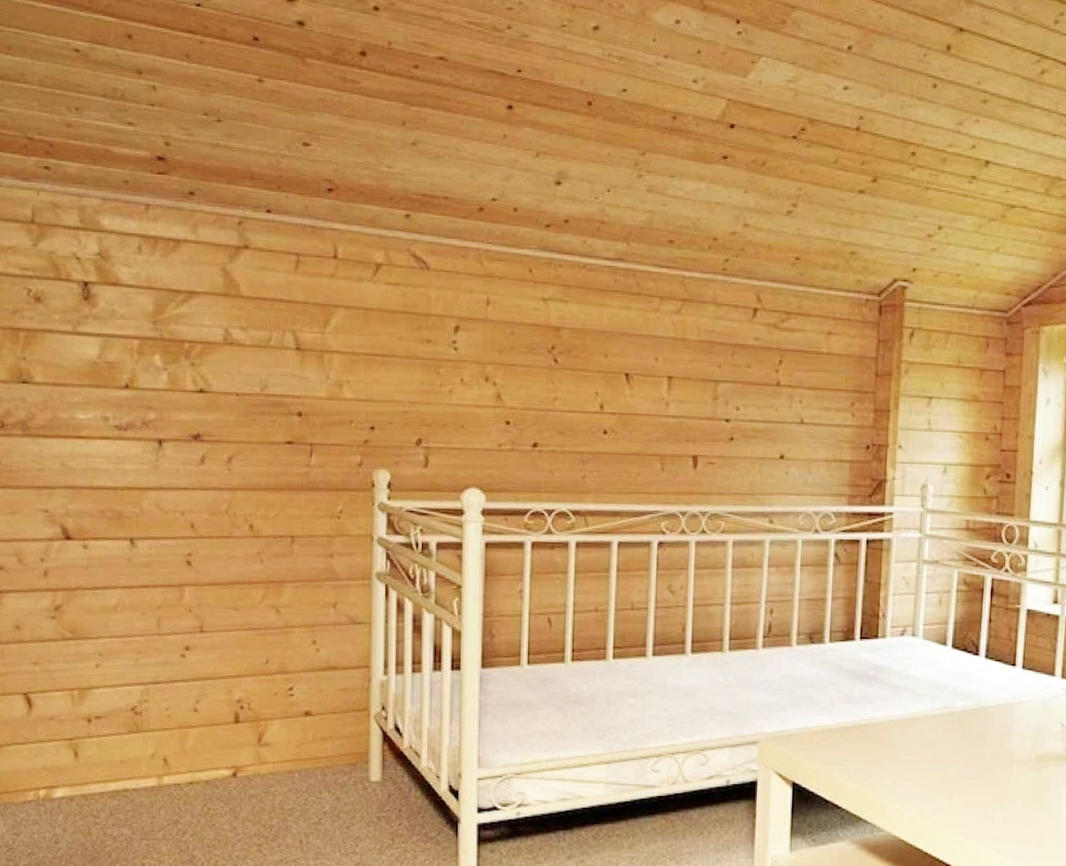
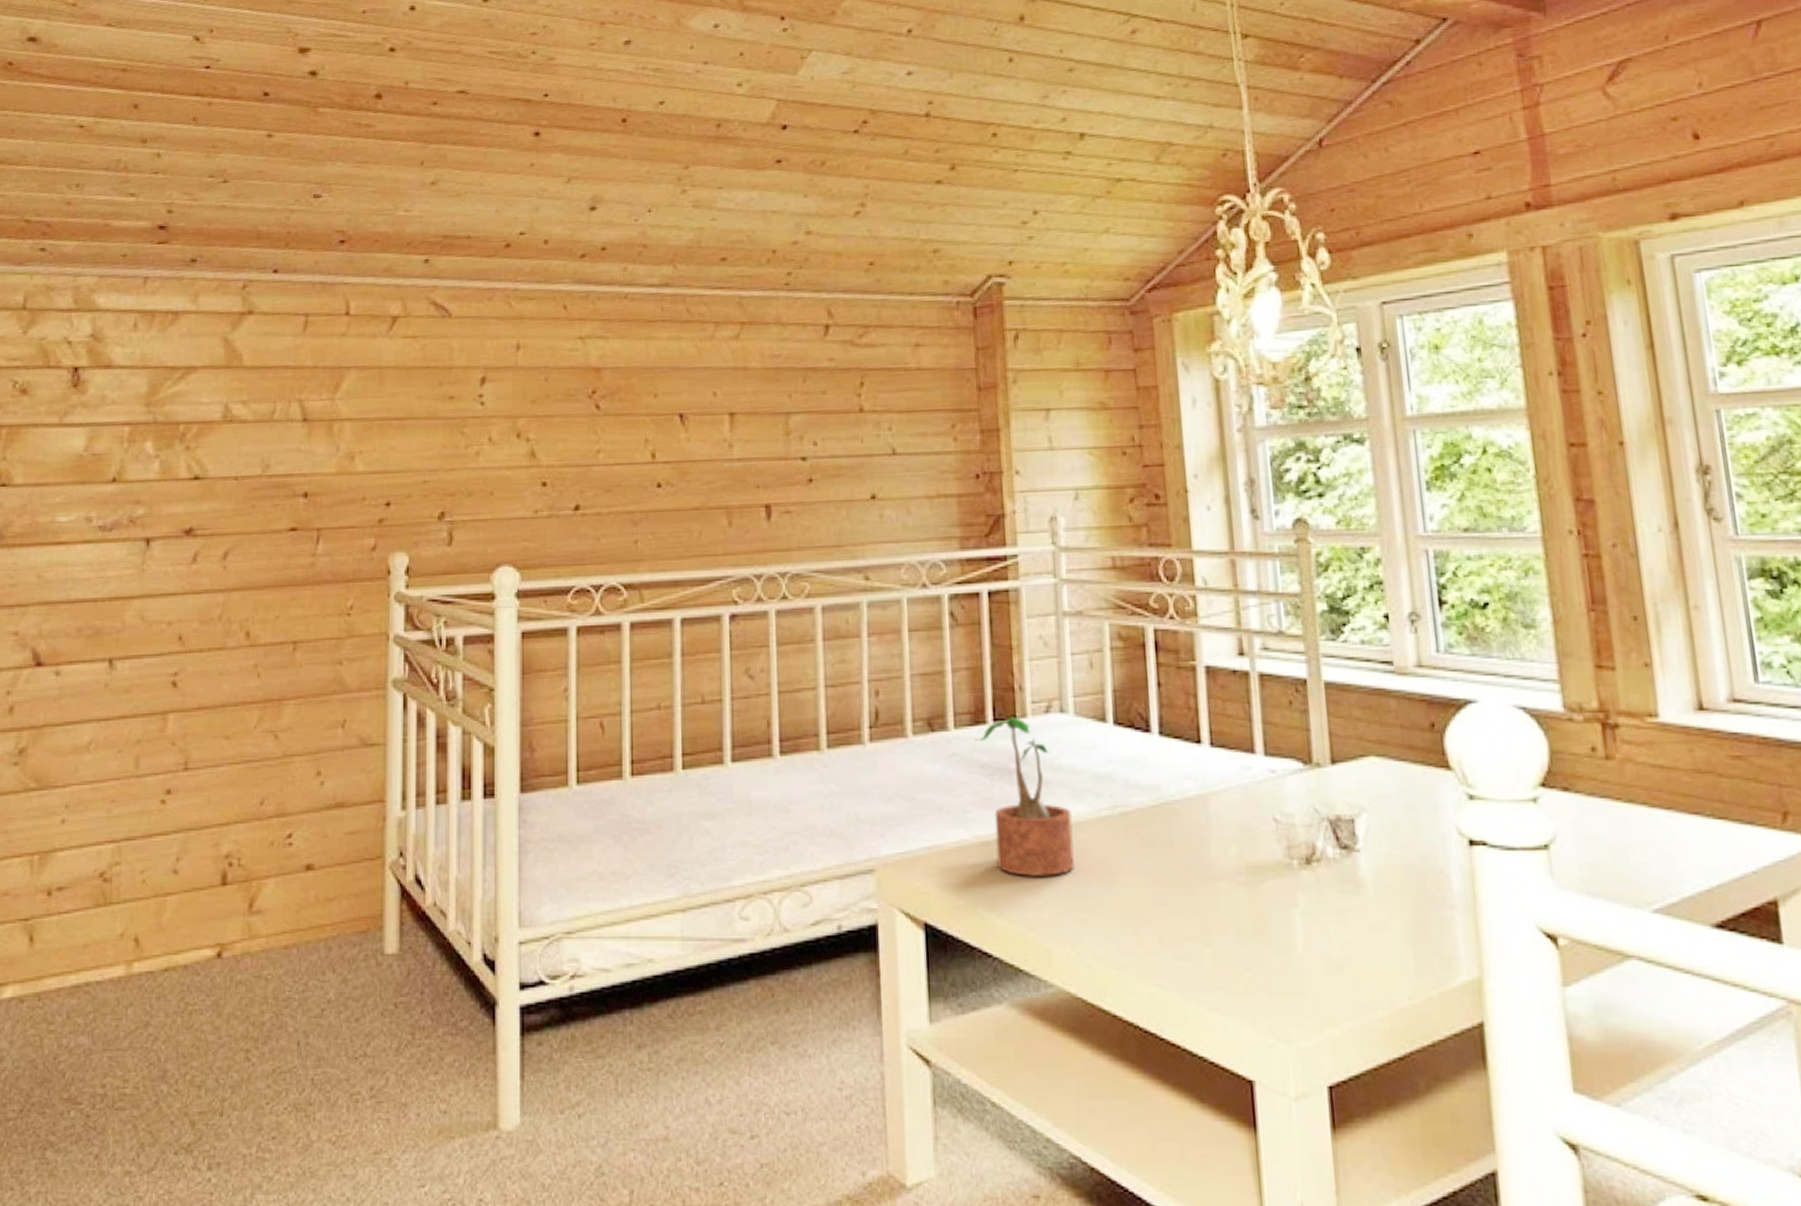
potted plant: none [845,637,912,754] -> present [975,717,1075,876]

